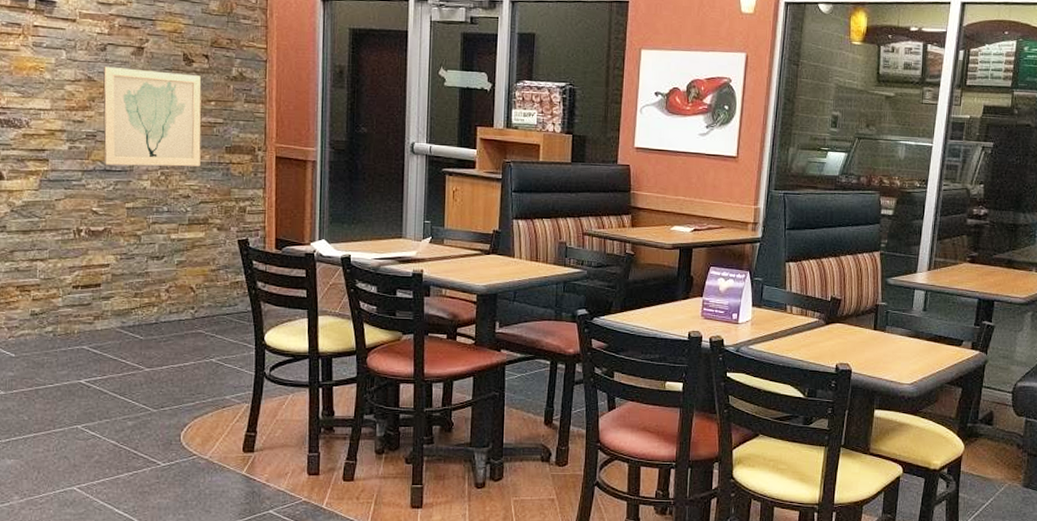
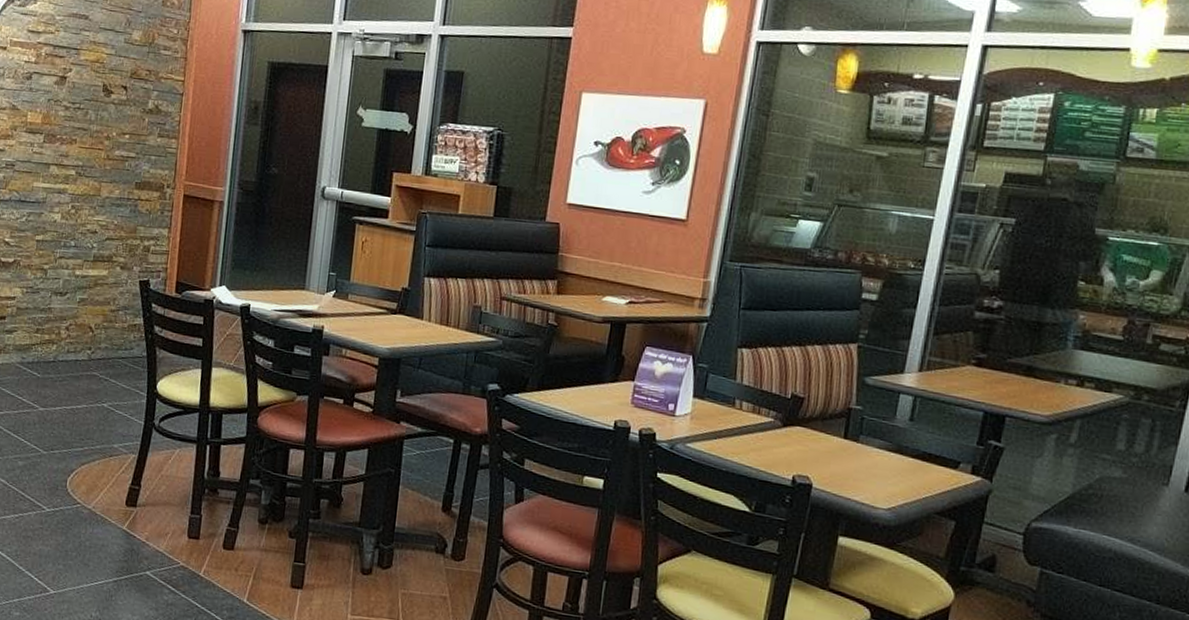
wall art: present [103,66,202,167] -> none [19,94,118,201]

